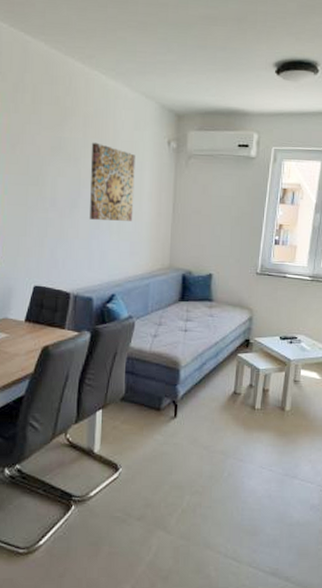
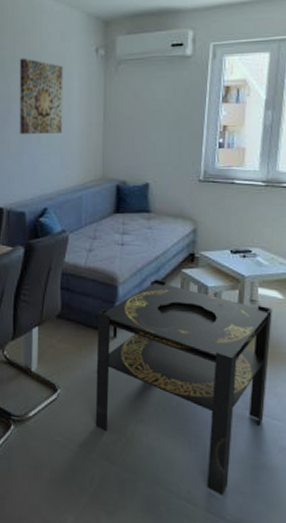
side table: none [154,362,311,551] -> present [95,279,272,496]

